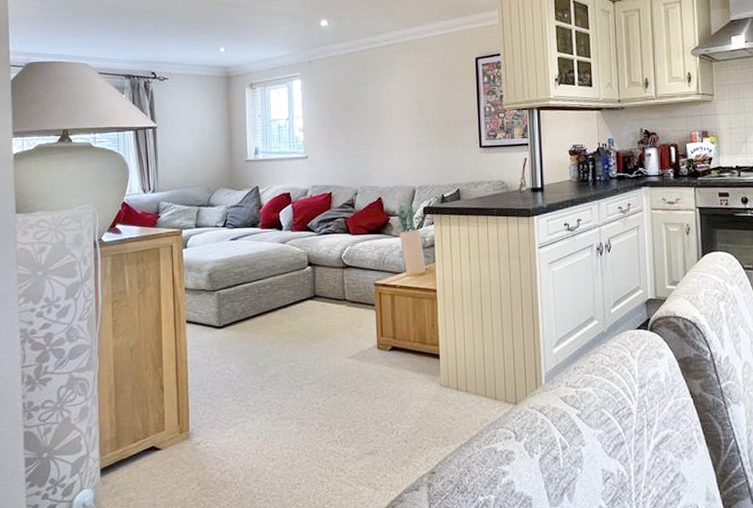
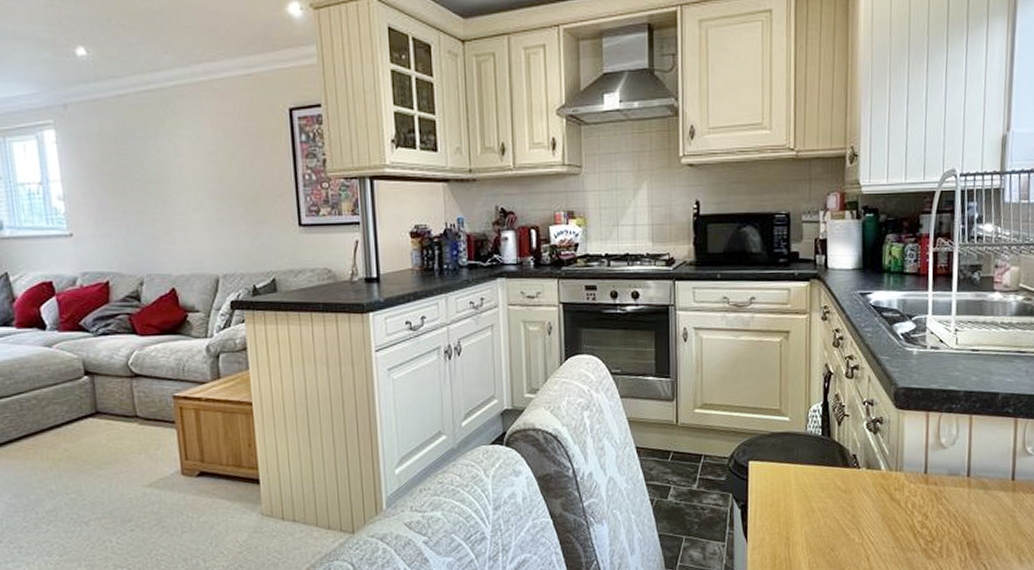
vase: present [397,200,427,277] -> none [197,292,239,388]

